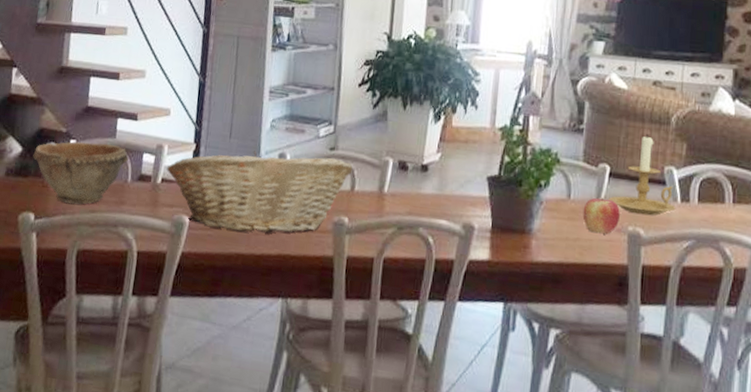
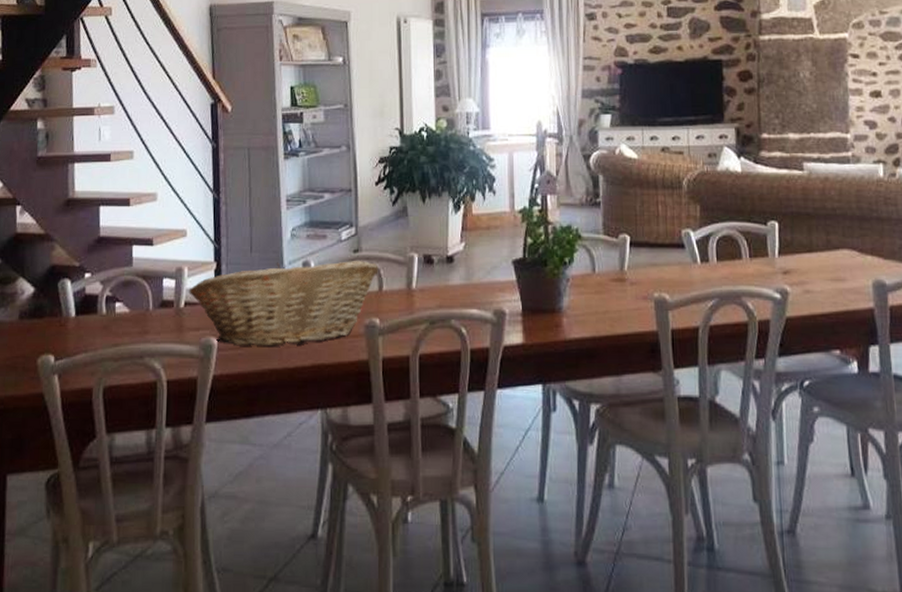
bowl: present [33,141,129,205] -> none [46,273,148,341]
apple: present [582,197,620,235] -> none [609,267,645,304]
candle holder: present [608,134,676,216] -> none [632,200,697,280]

